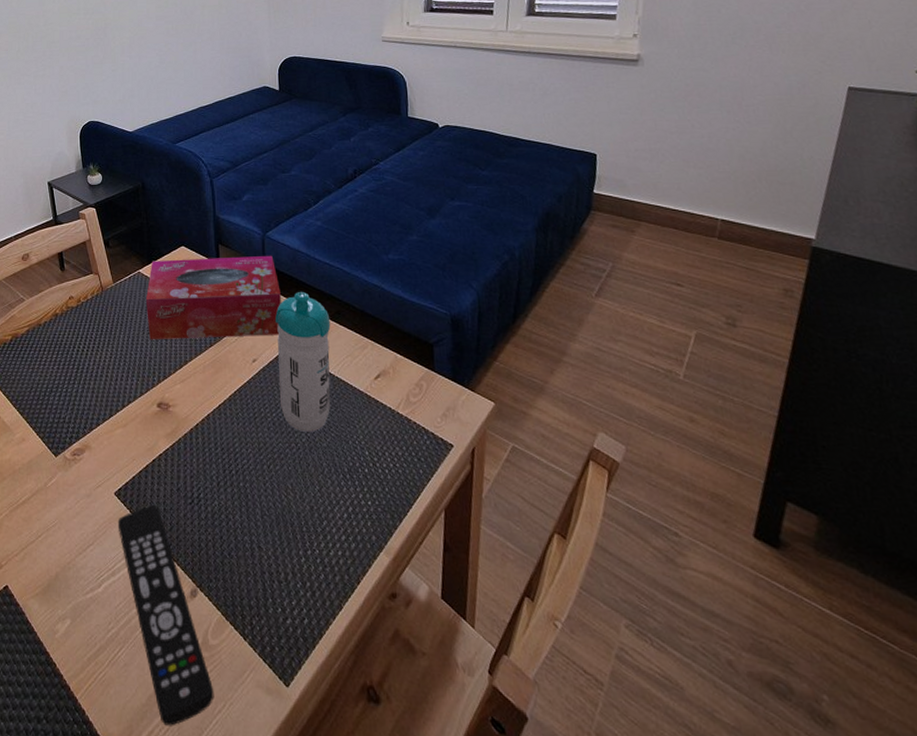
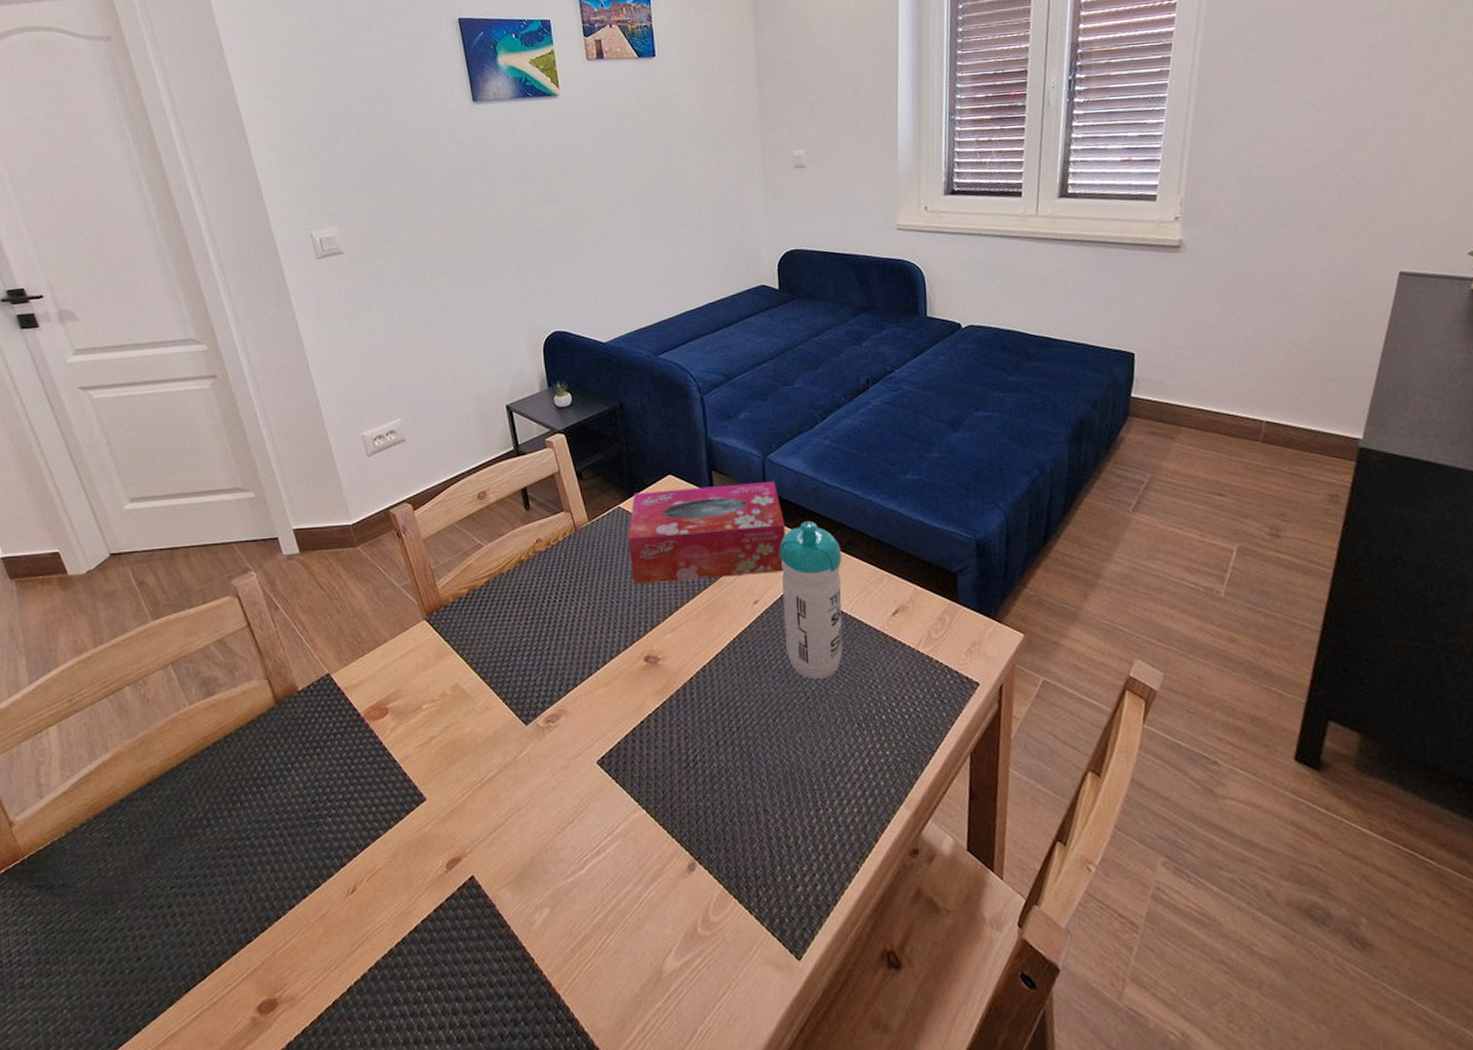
remote control: present [117,505,215,726] -> none [601,772,718,1015]

